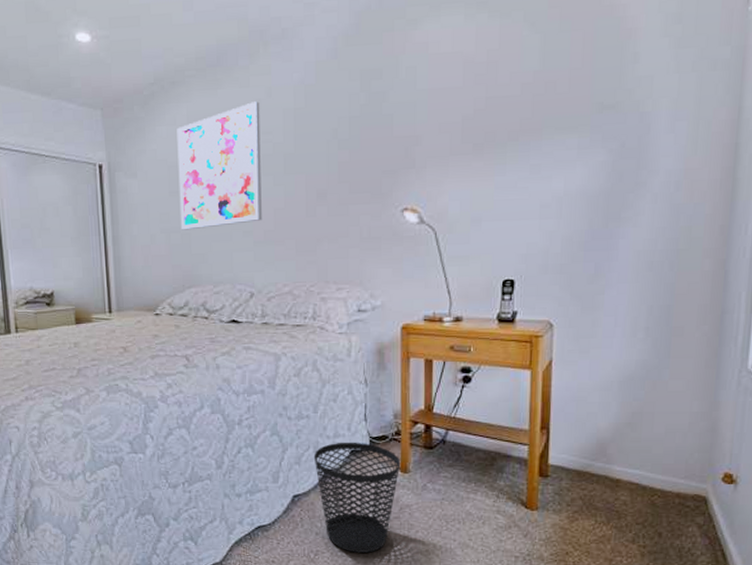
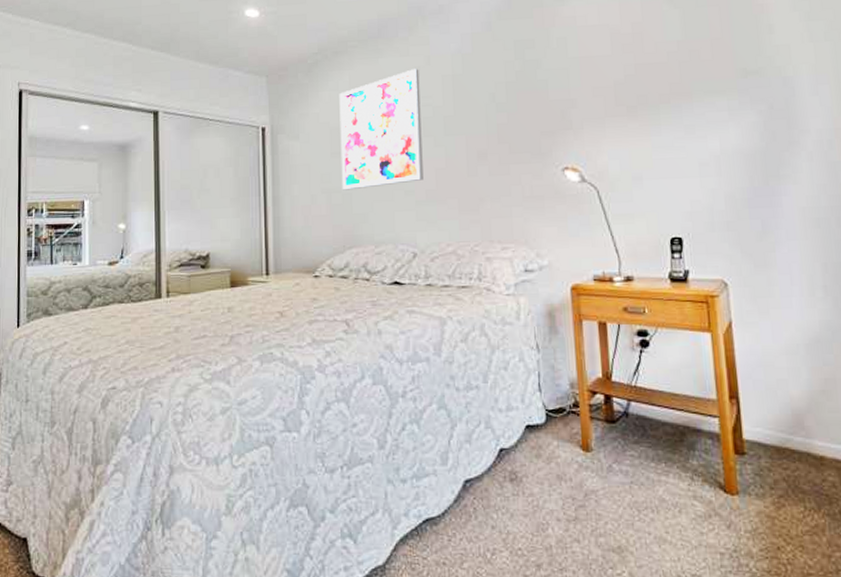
wastebasket: present [313,442,401,553] -> none [485,415,582,551]

